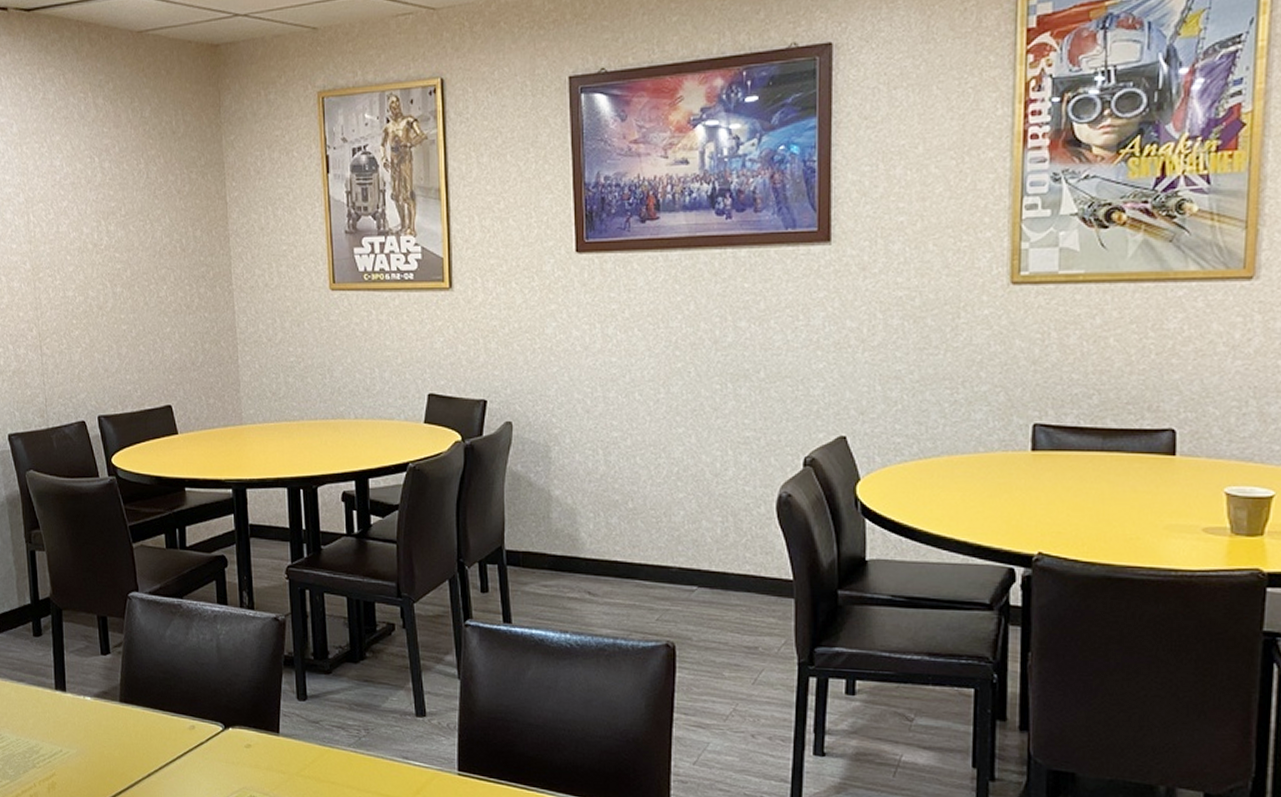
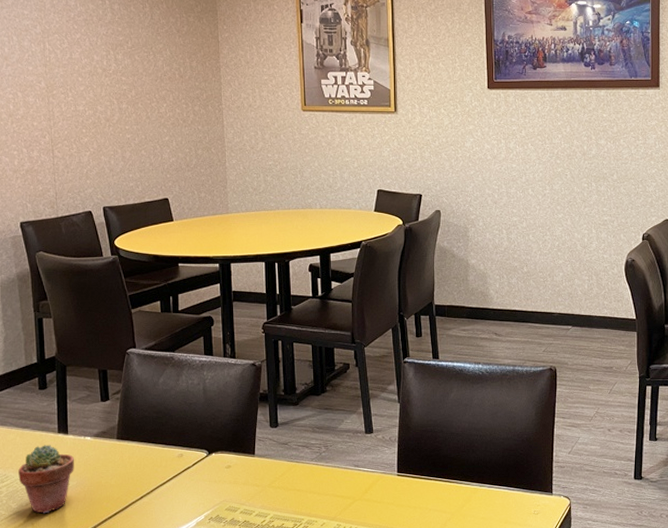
potted succulent: none [14,703,74,785] -> present [18,445,74,514]

